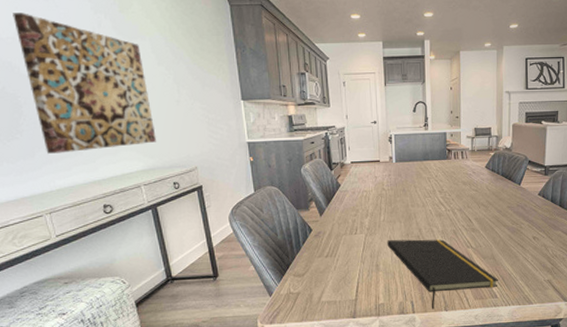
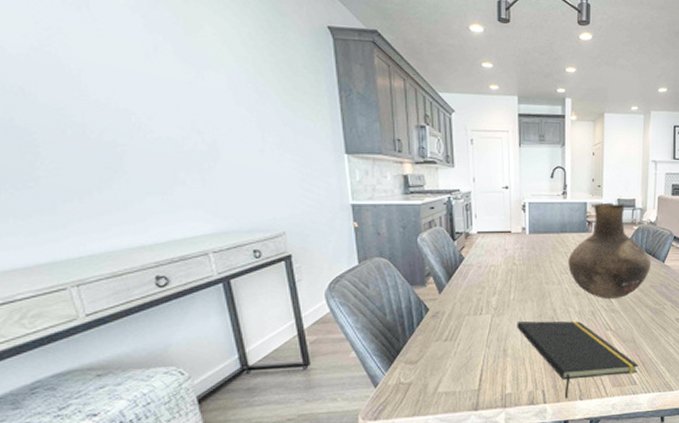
wall art: present [13,13,156,154] -> none [27,22,231,209]
vase: none [431,131,508,220] -> present [568,202,652,300]

